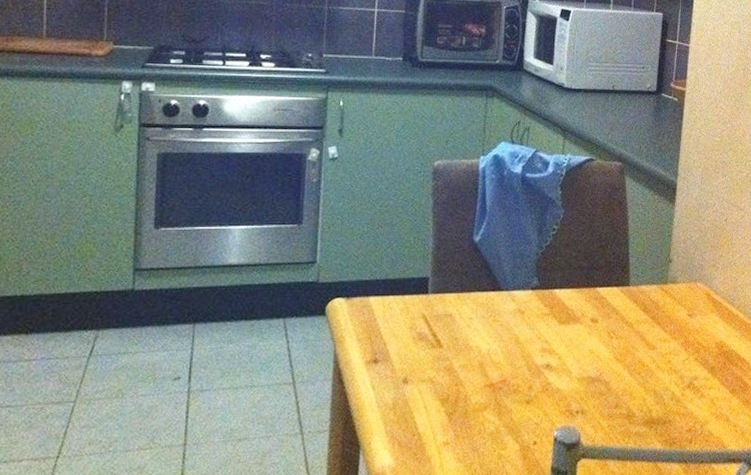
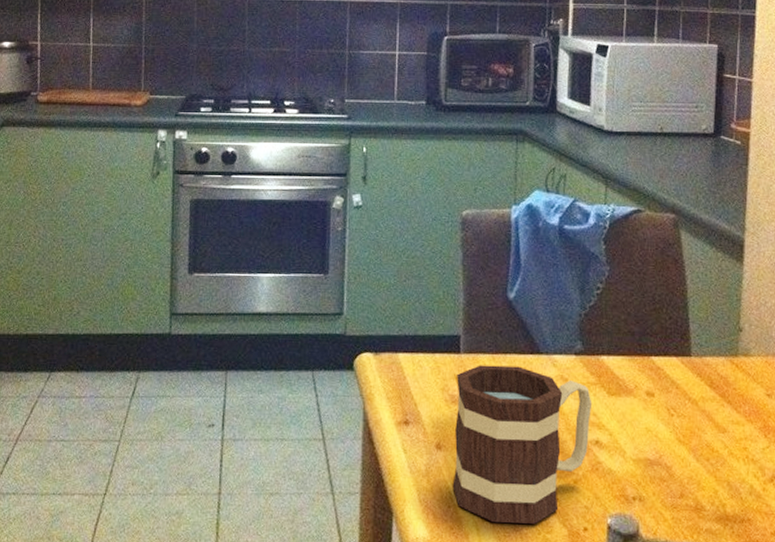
mug: none [417,303,545,446] -> present [452,365,593,524]

